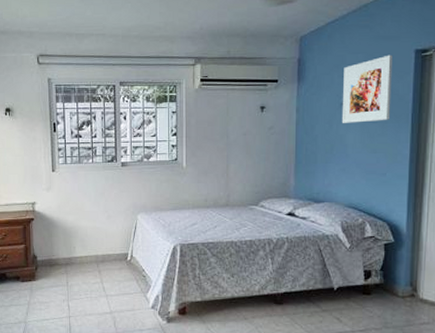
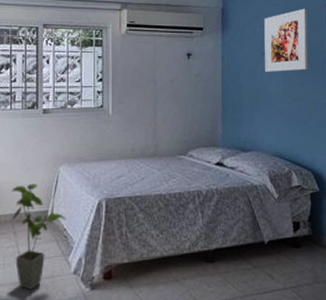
house plant: none [95,229,144,320] -> present [11,183,66,290]

